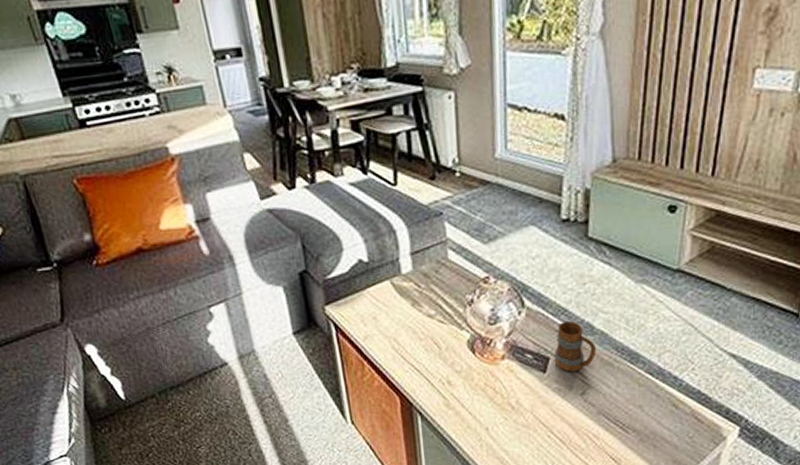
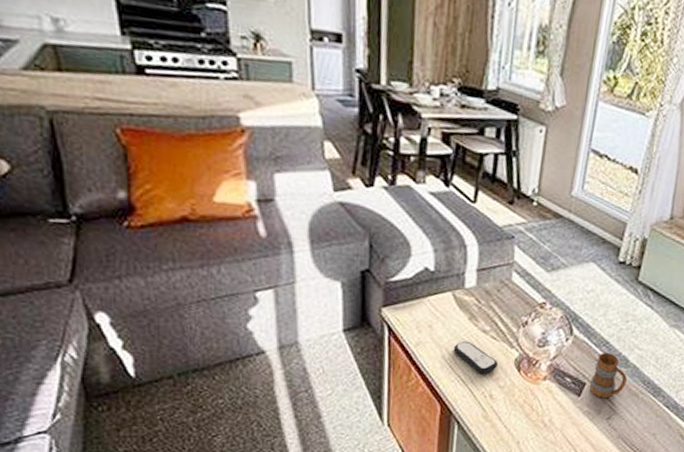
remote control: none [401,328,451,361] -> present [453,340,499,375]

